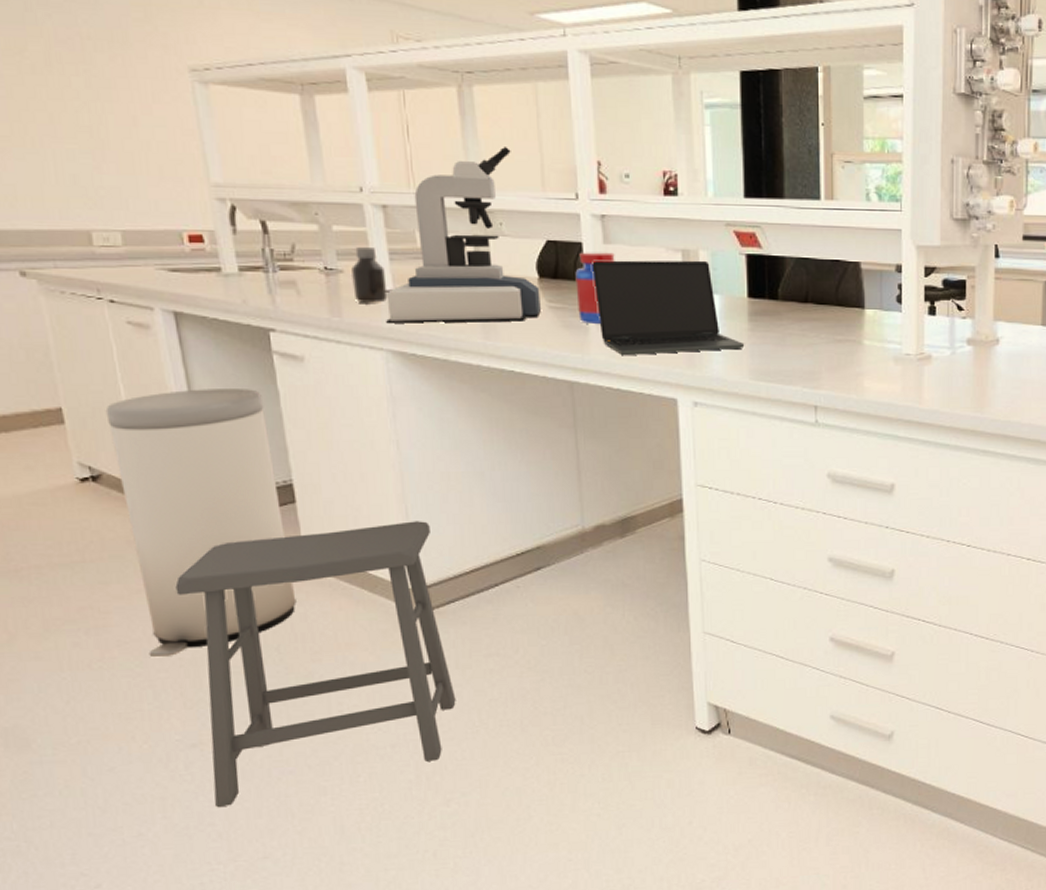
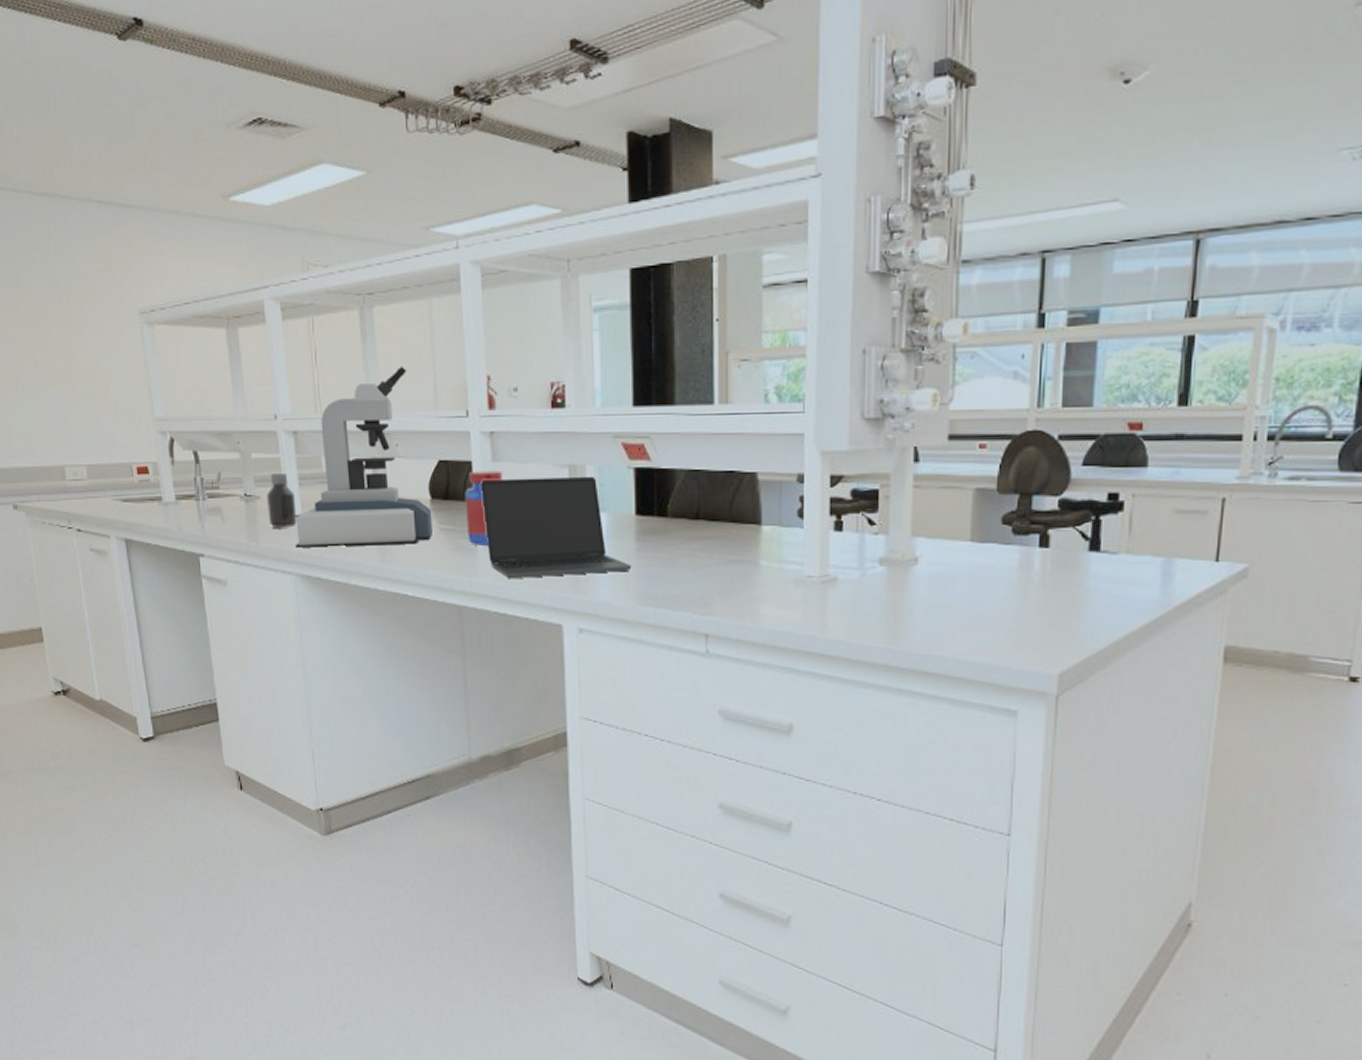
pedal bin: present [105,389,297,657] -> none [73,611,219,860]
stool: present [175,521,456,808] -> none [124,743,352,1006]

